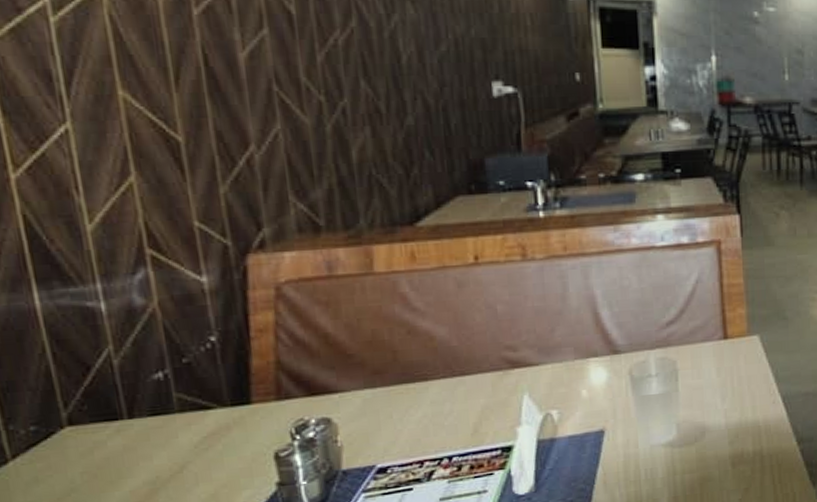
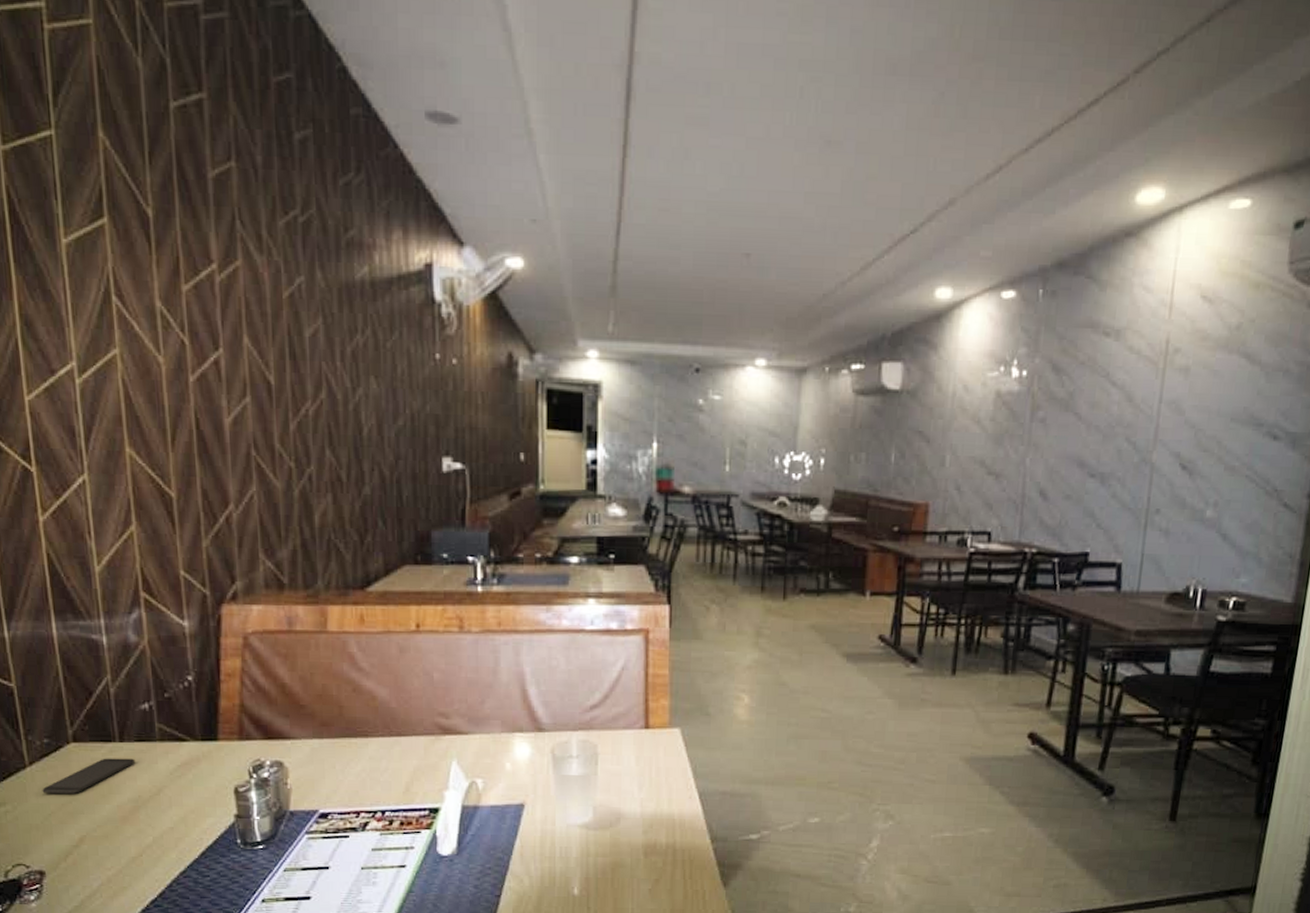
mobile phone: none [30,436,150,489] -> present [42,758,136,794]

